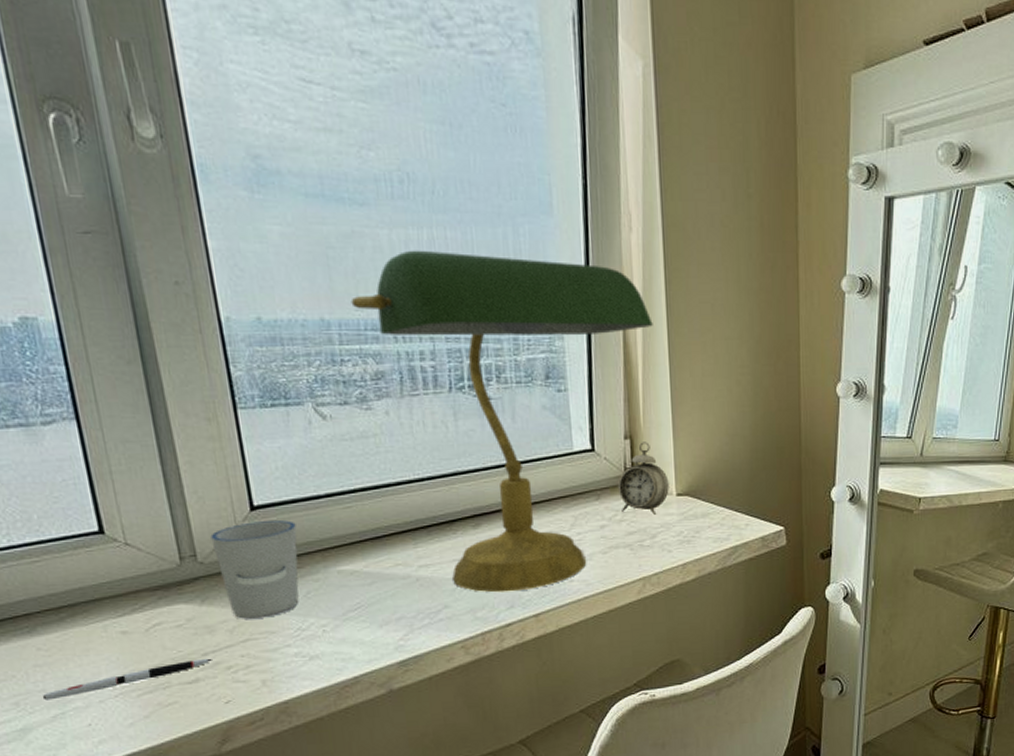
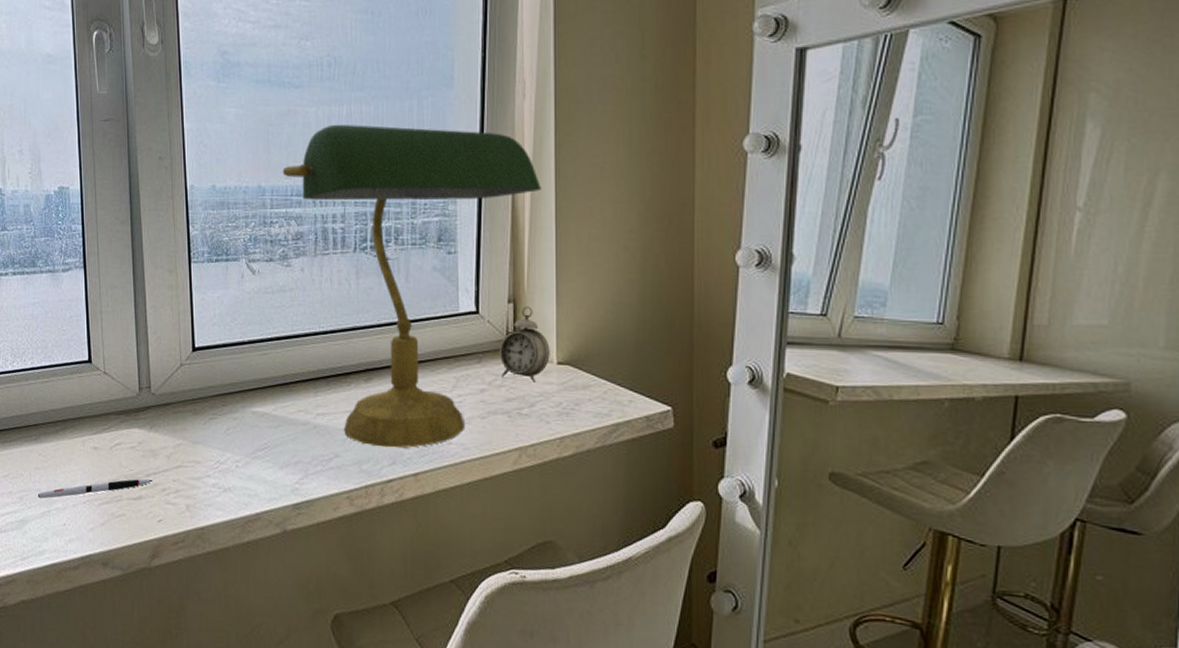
cup: present [210,520,299,619] -> none [162,361,224,448]

